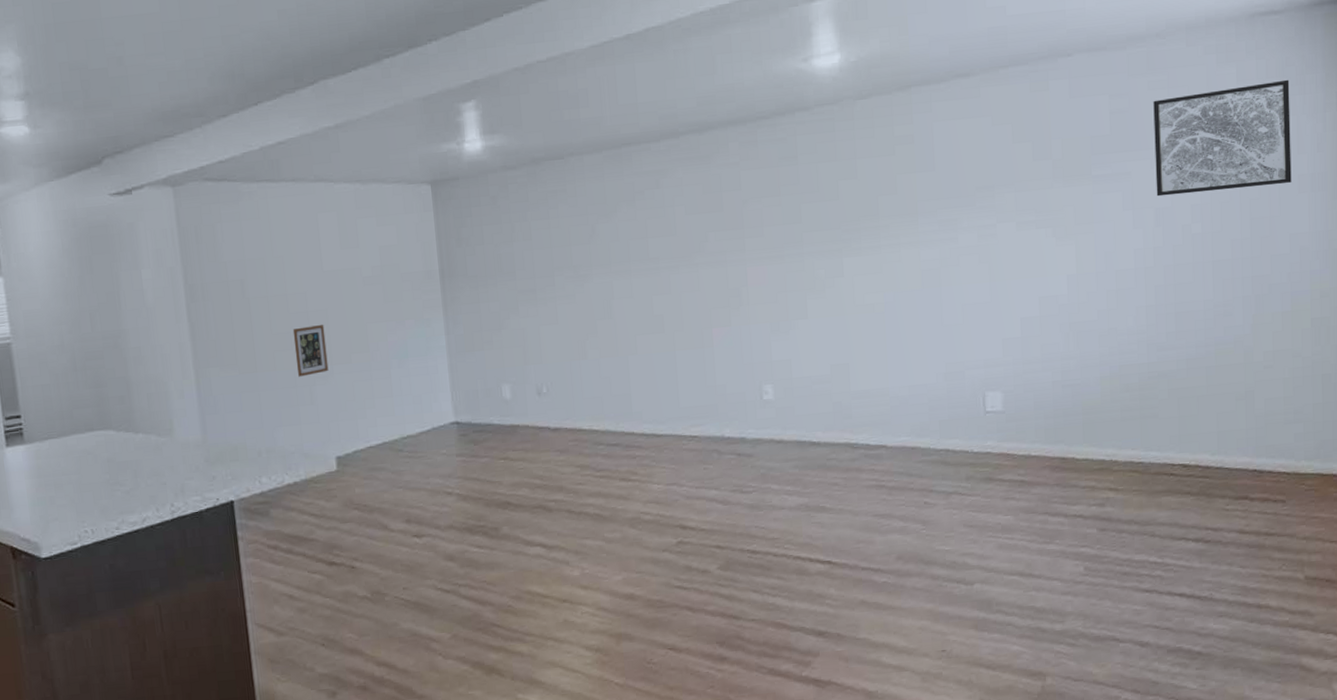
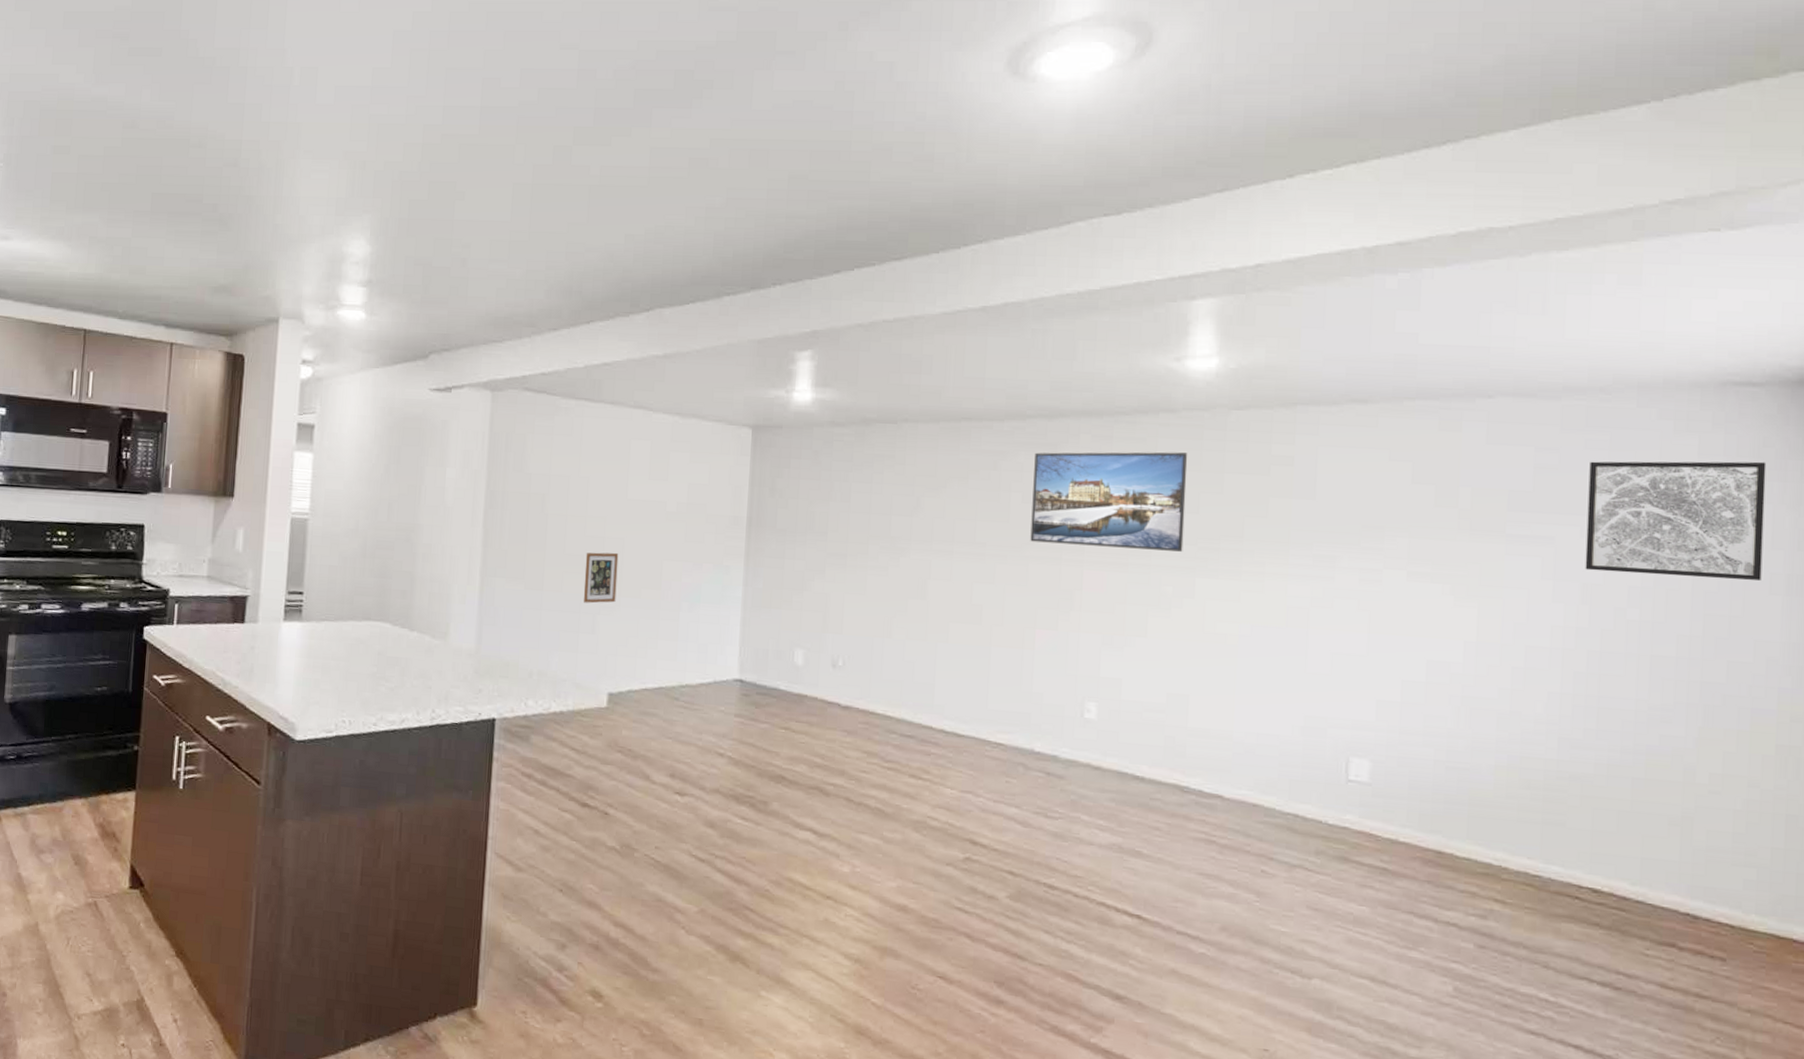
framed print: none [691,146,829,250] -> present [1030,452,1188,552]

